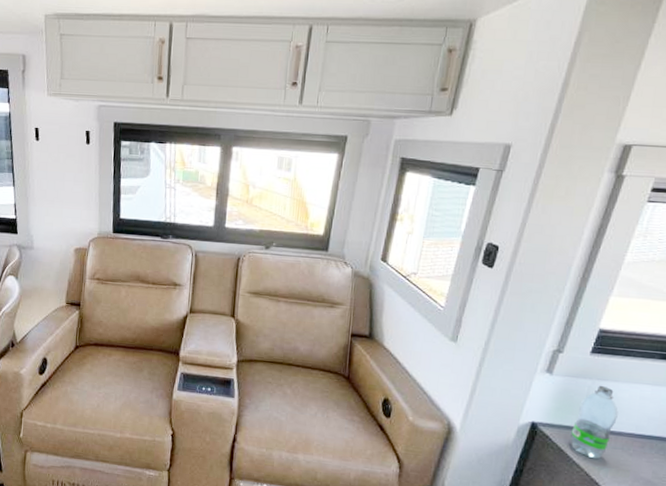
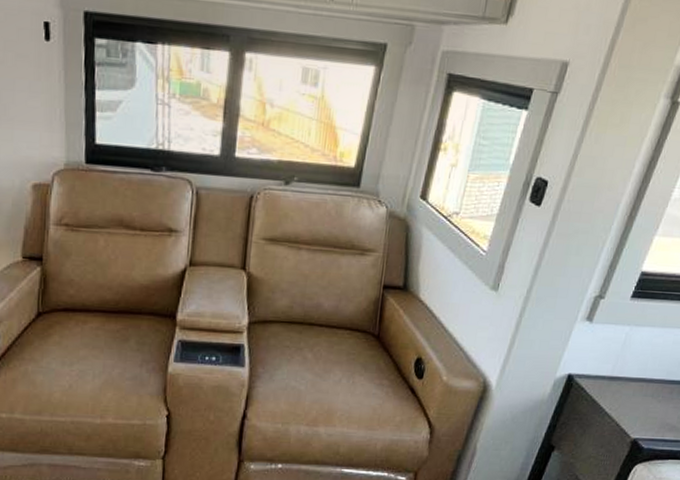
bottle: present [570,385,618,459] -> none [603,331,652,409]

